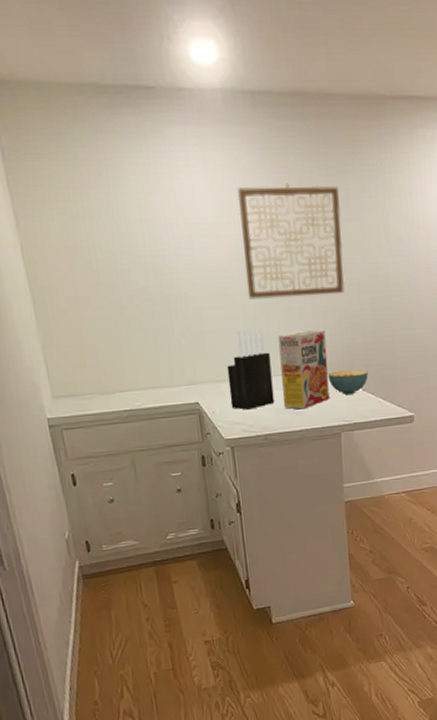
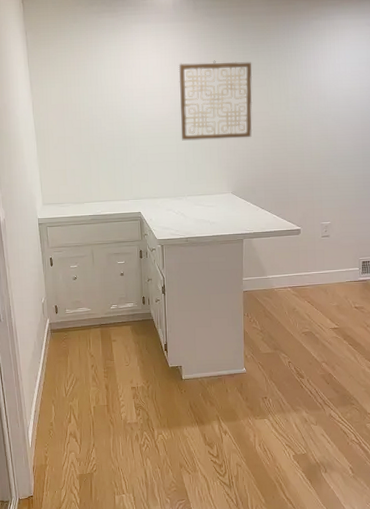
knife block: present [226,327,275,410] -> none [162,160,195,219]
cereal box: present [278,330,330,410] -> none [200,163,237,221]
cereal bowl: present [327,369,368,395] -> none [235,193,266,211]

